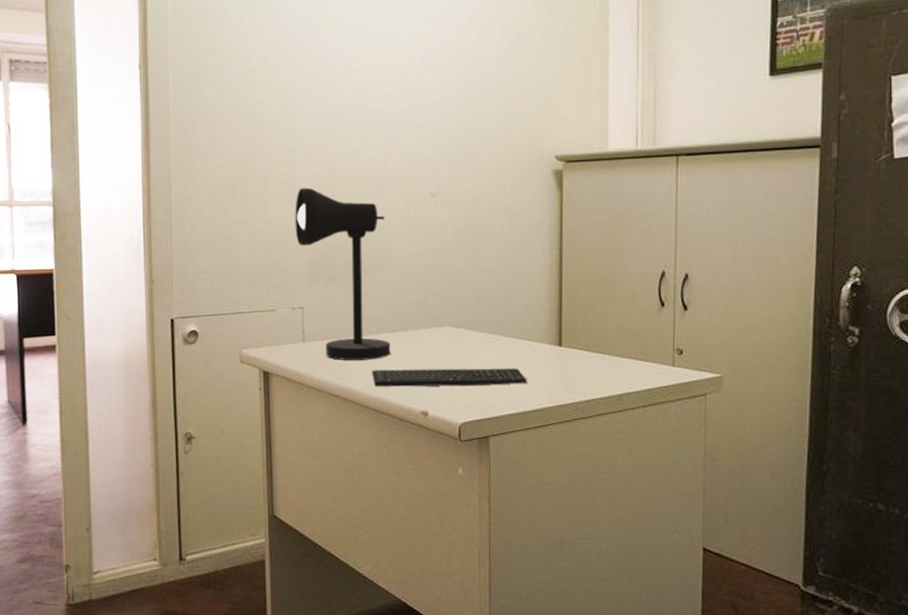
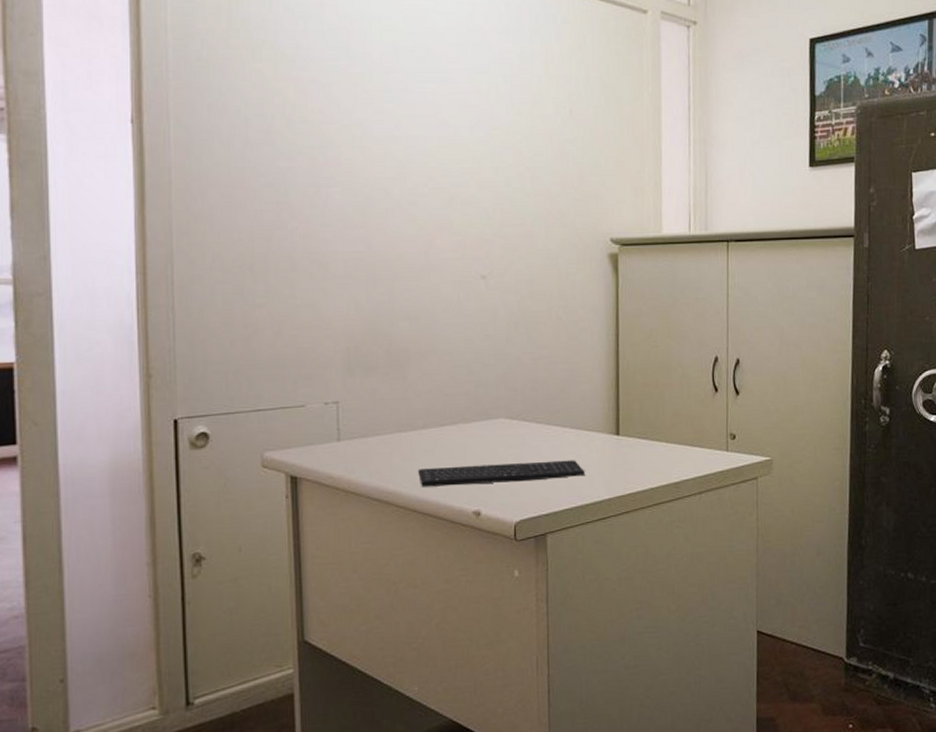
desk lamp: present [295,187,391,360] -> none [327,267,439,460]

